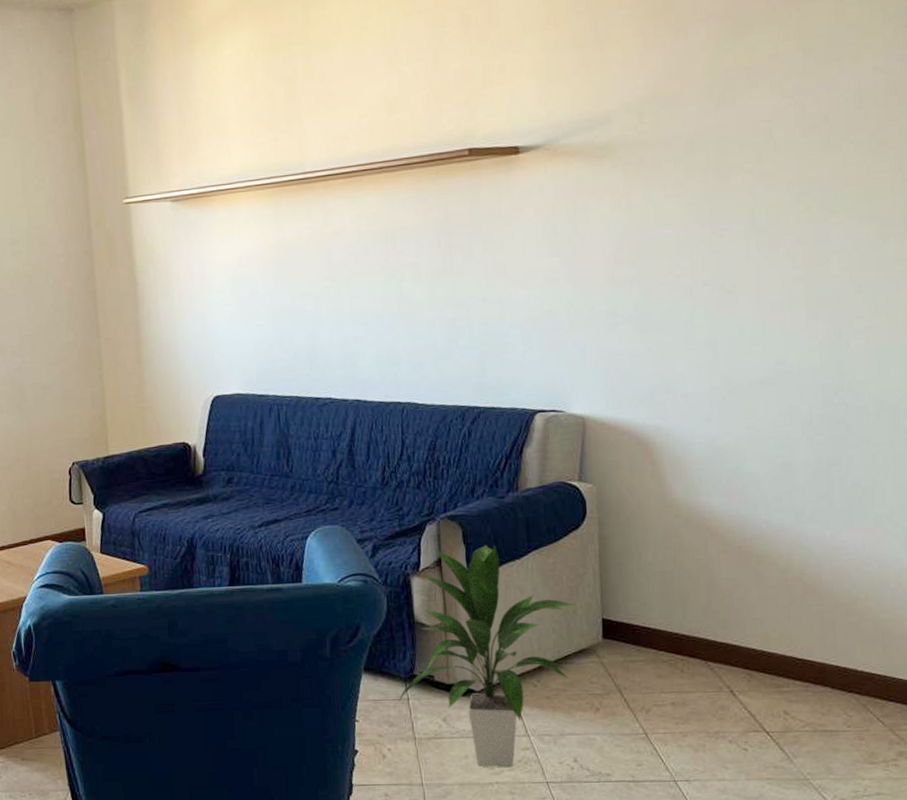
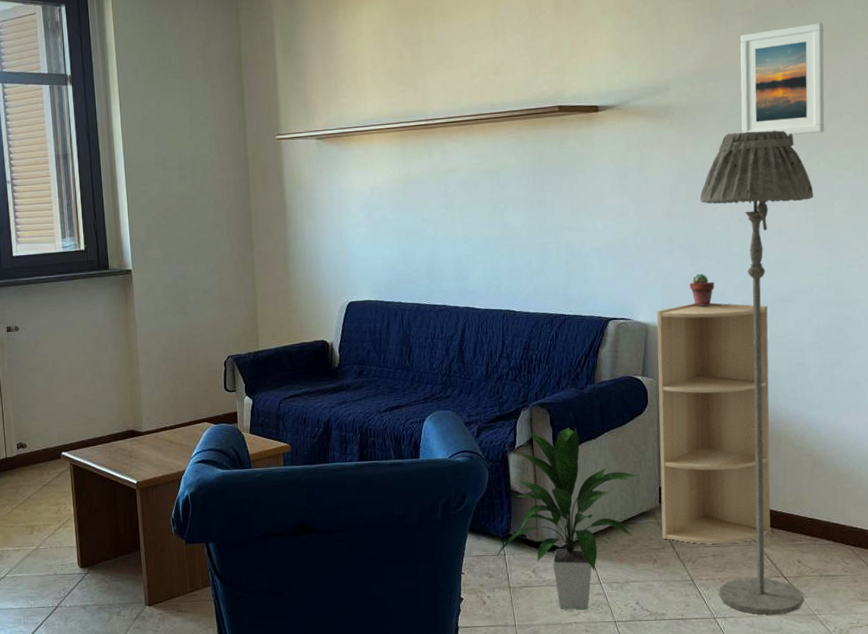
shelf: none [597,388,748,690] -> present [657,303,771,544]
potted succulent: none [639,352,672,393] -> present [690,273,715,306]
floor lamp: none [651,167,804,779] -> present [700,130,814,615]
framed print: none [703,26,818,174] -> present [740,23,825,135]

